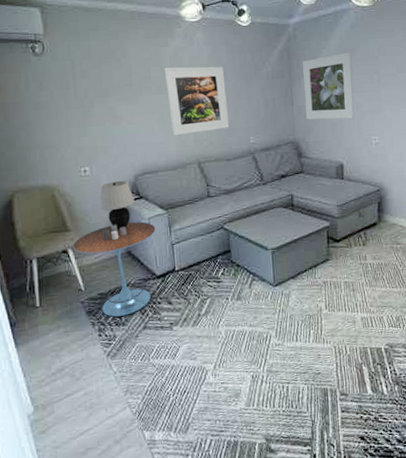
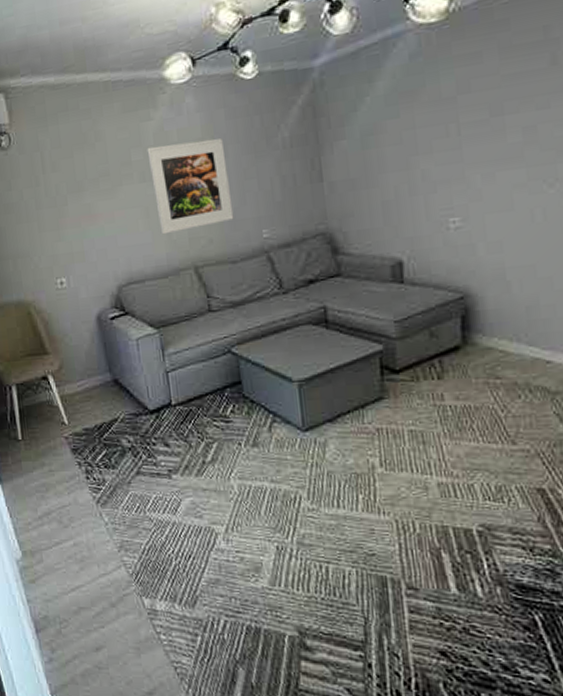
side table: present [72,221,156,317] -> none [52,343,146,457]
table lamp: present [100,180,136,230] -> none [79,292,120,353]
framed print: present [302,52,355,120] -> none [334,95,419,201]

